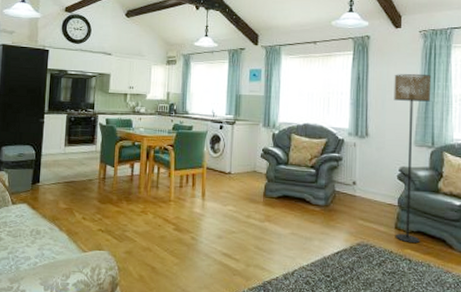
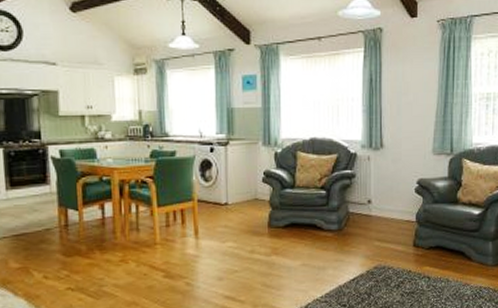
floor lamp: present [394,73,432,244] -> none [410,71,450,260]

